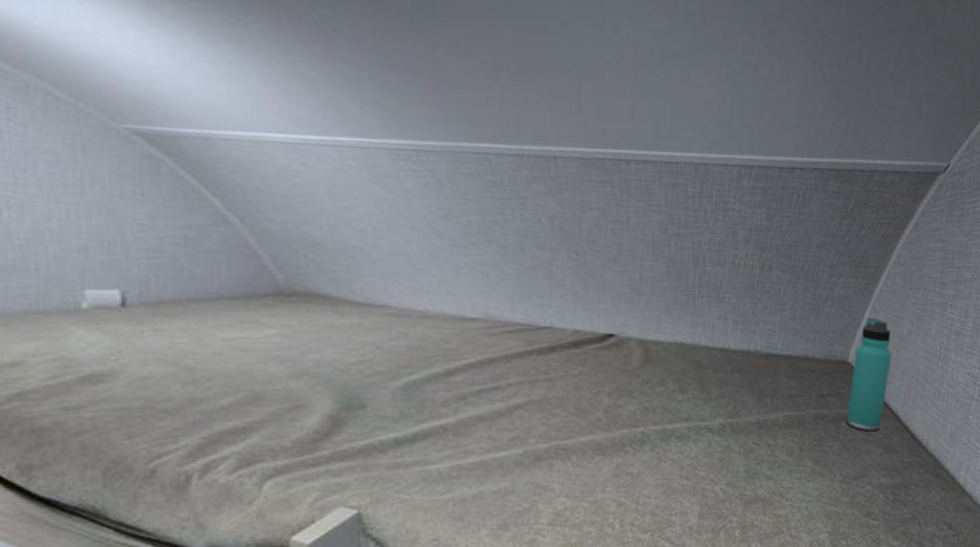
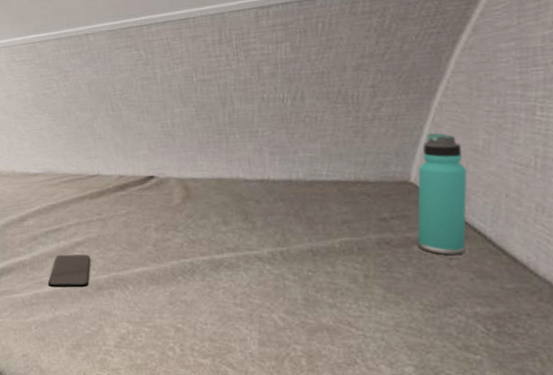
smartphone: none [474,418,531,459] -> present [47,254,91,288]

